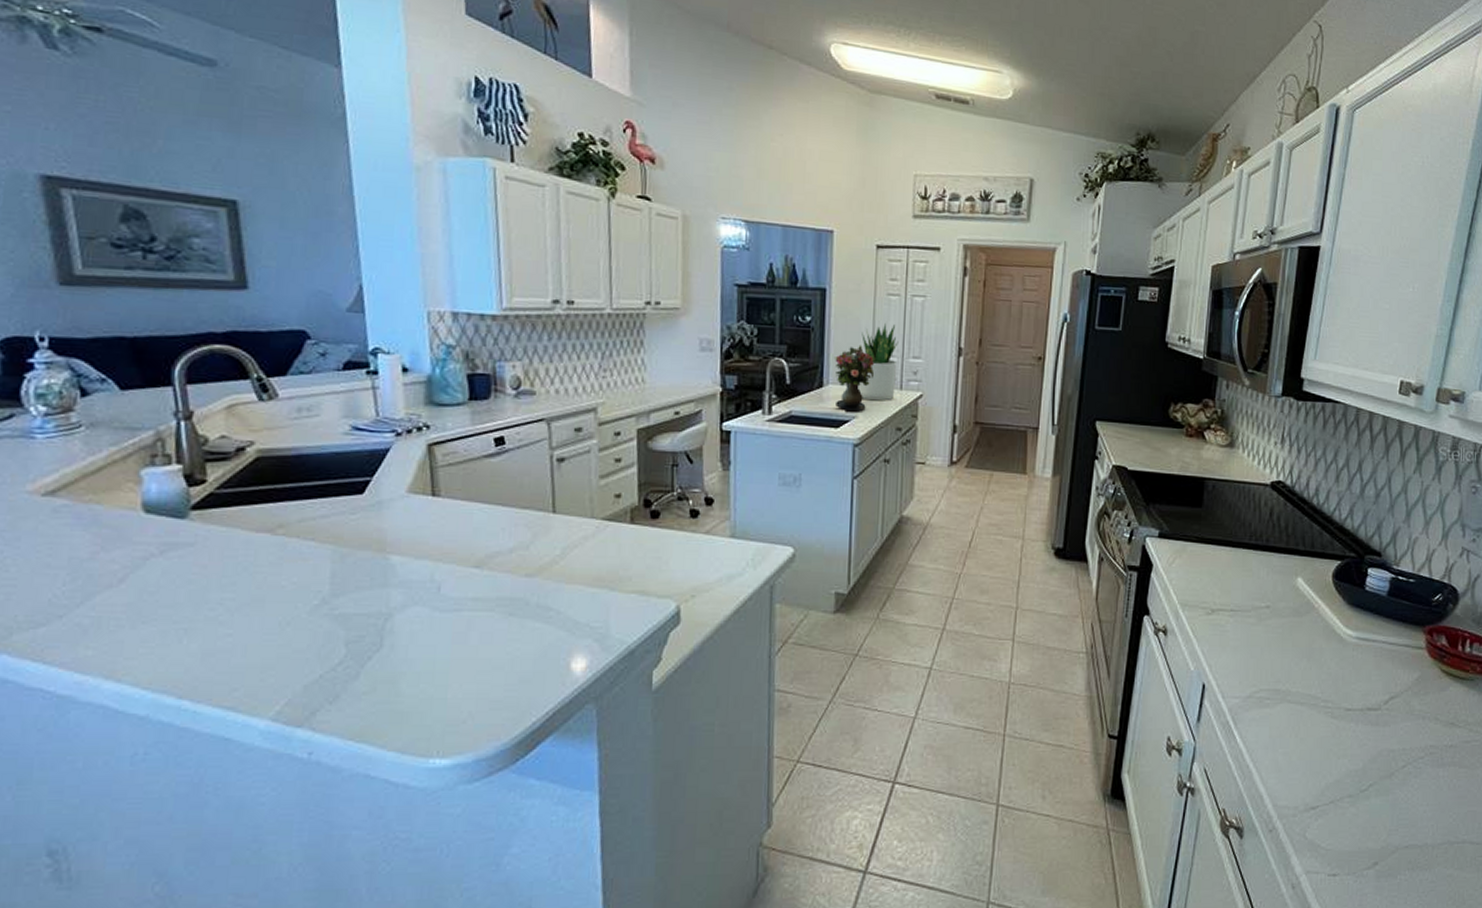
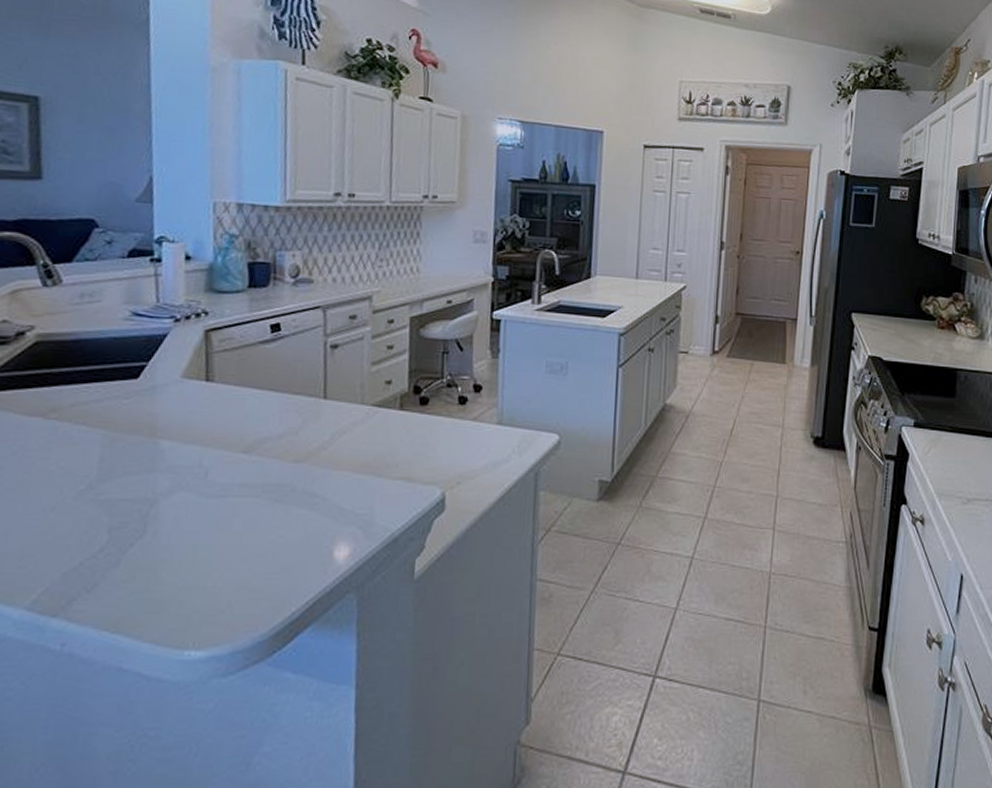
bouquet: present [833,345,874,412] -> none [601,238,640,302]
planter: present [858,322,899,401] -> none [624,217,664,292]

